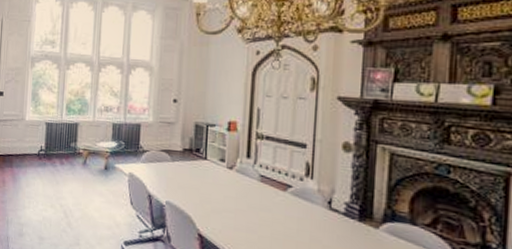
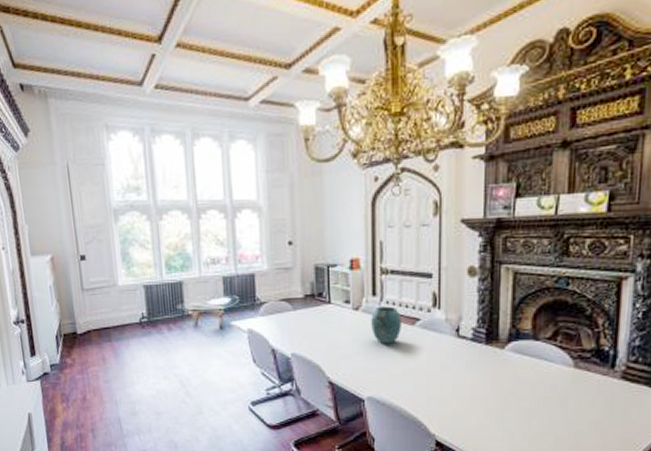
vase: none [243,168,274,206] -> present [371,306,401,344]

